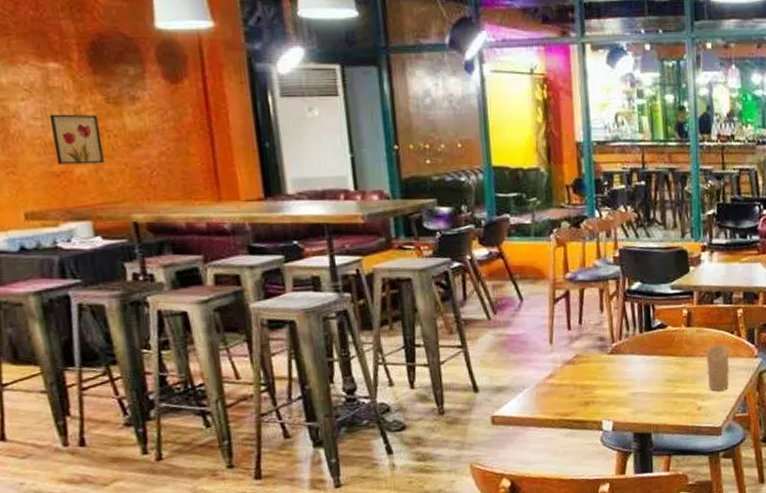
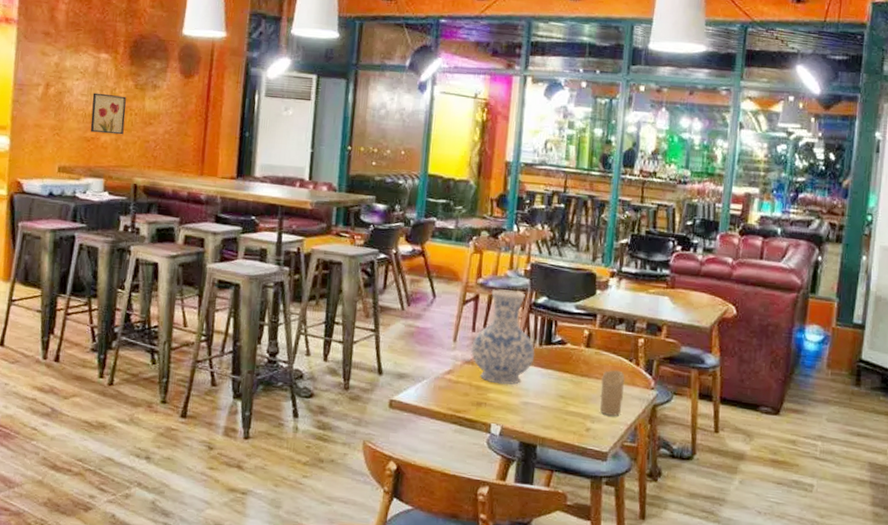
vase: none [569,280,637,380] -> present [471,289,535,385]

